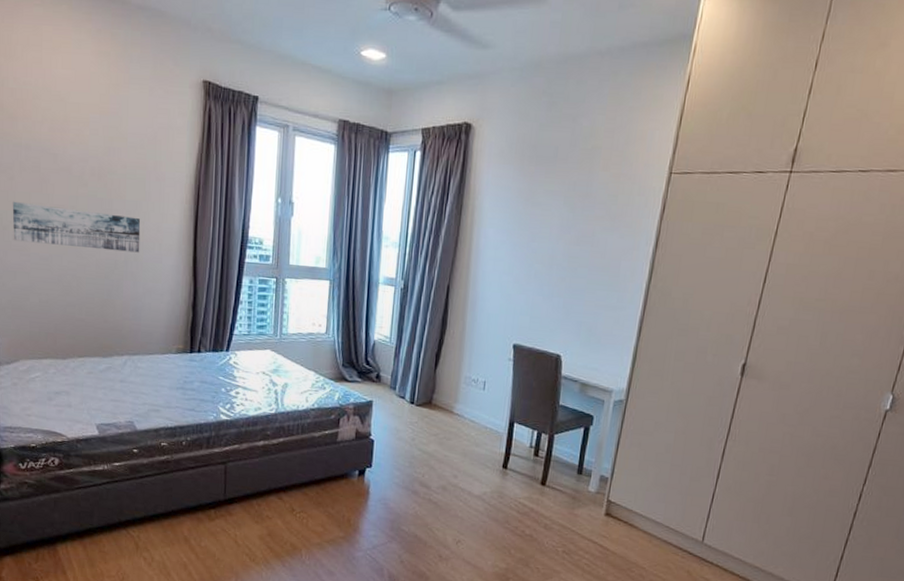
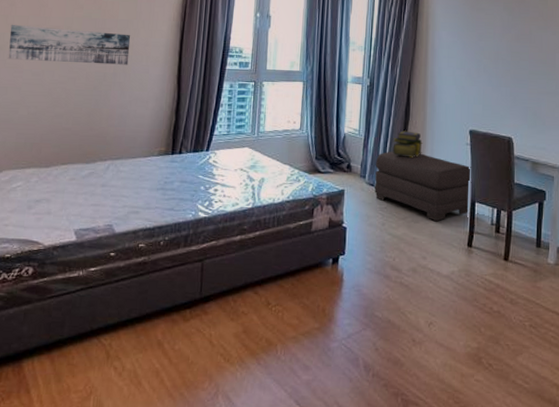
ottoman: none [405,362,514,441] -> present [374,151,472,222]
stack of books: none [426,340,460,371] -> present [392,130,423,157]

